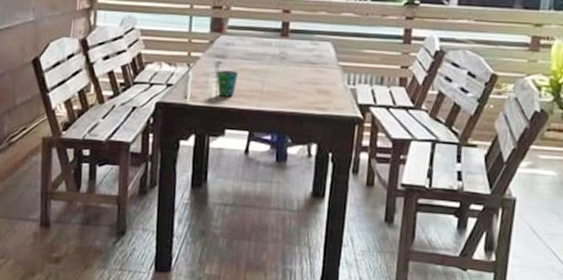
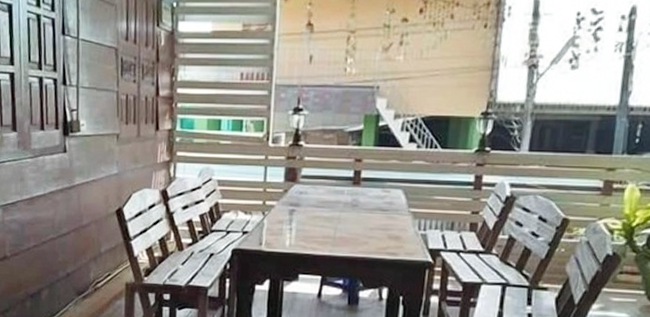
cup: present [216,70,238,97] -> none [290,218,311,243]

